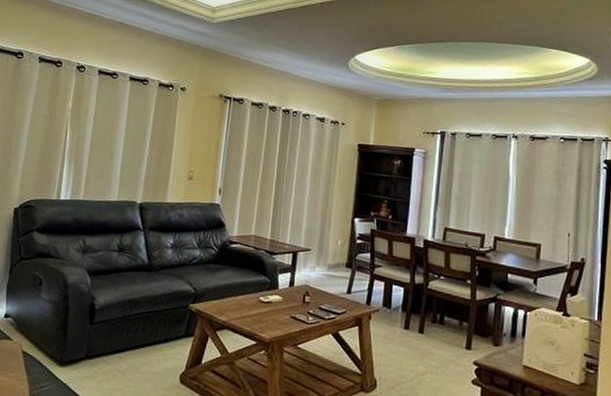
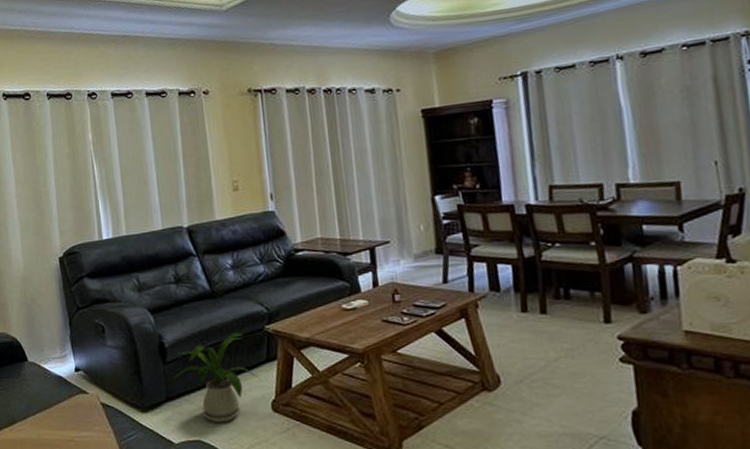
house plant: none [95,306,176,387] -> present [172,332,262,423]

